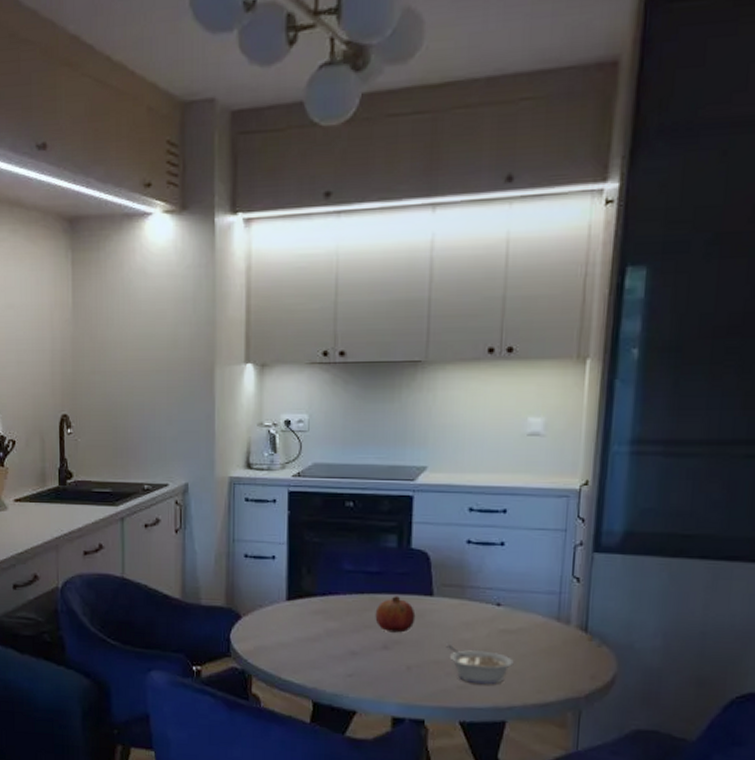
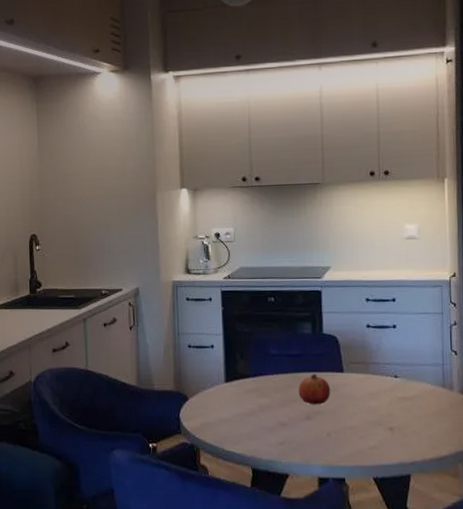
legume: present [446,645,514,685] -> none [357,413,412,445]

